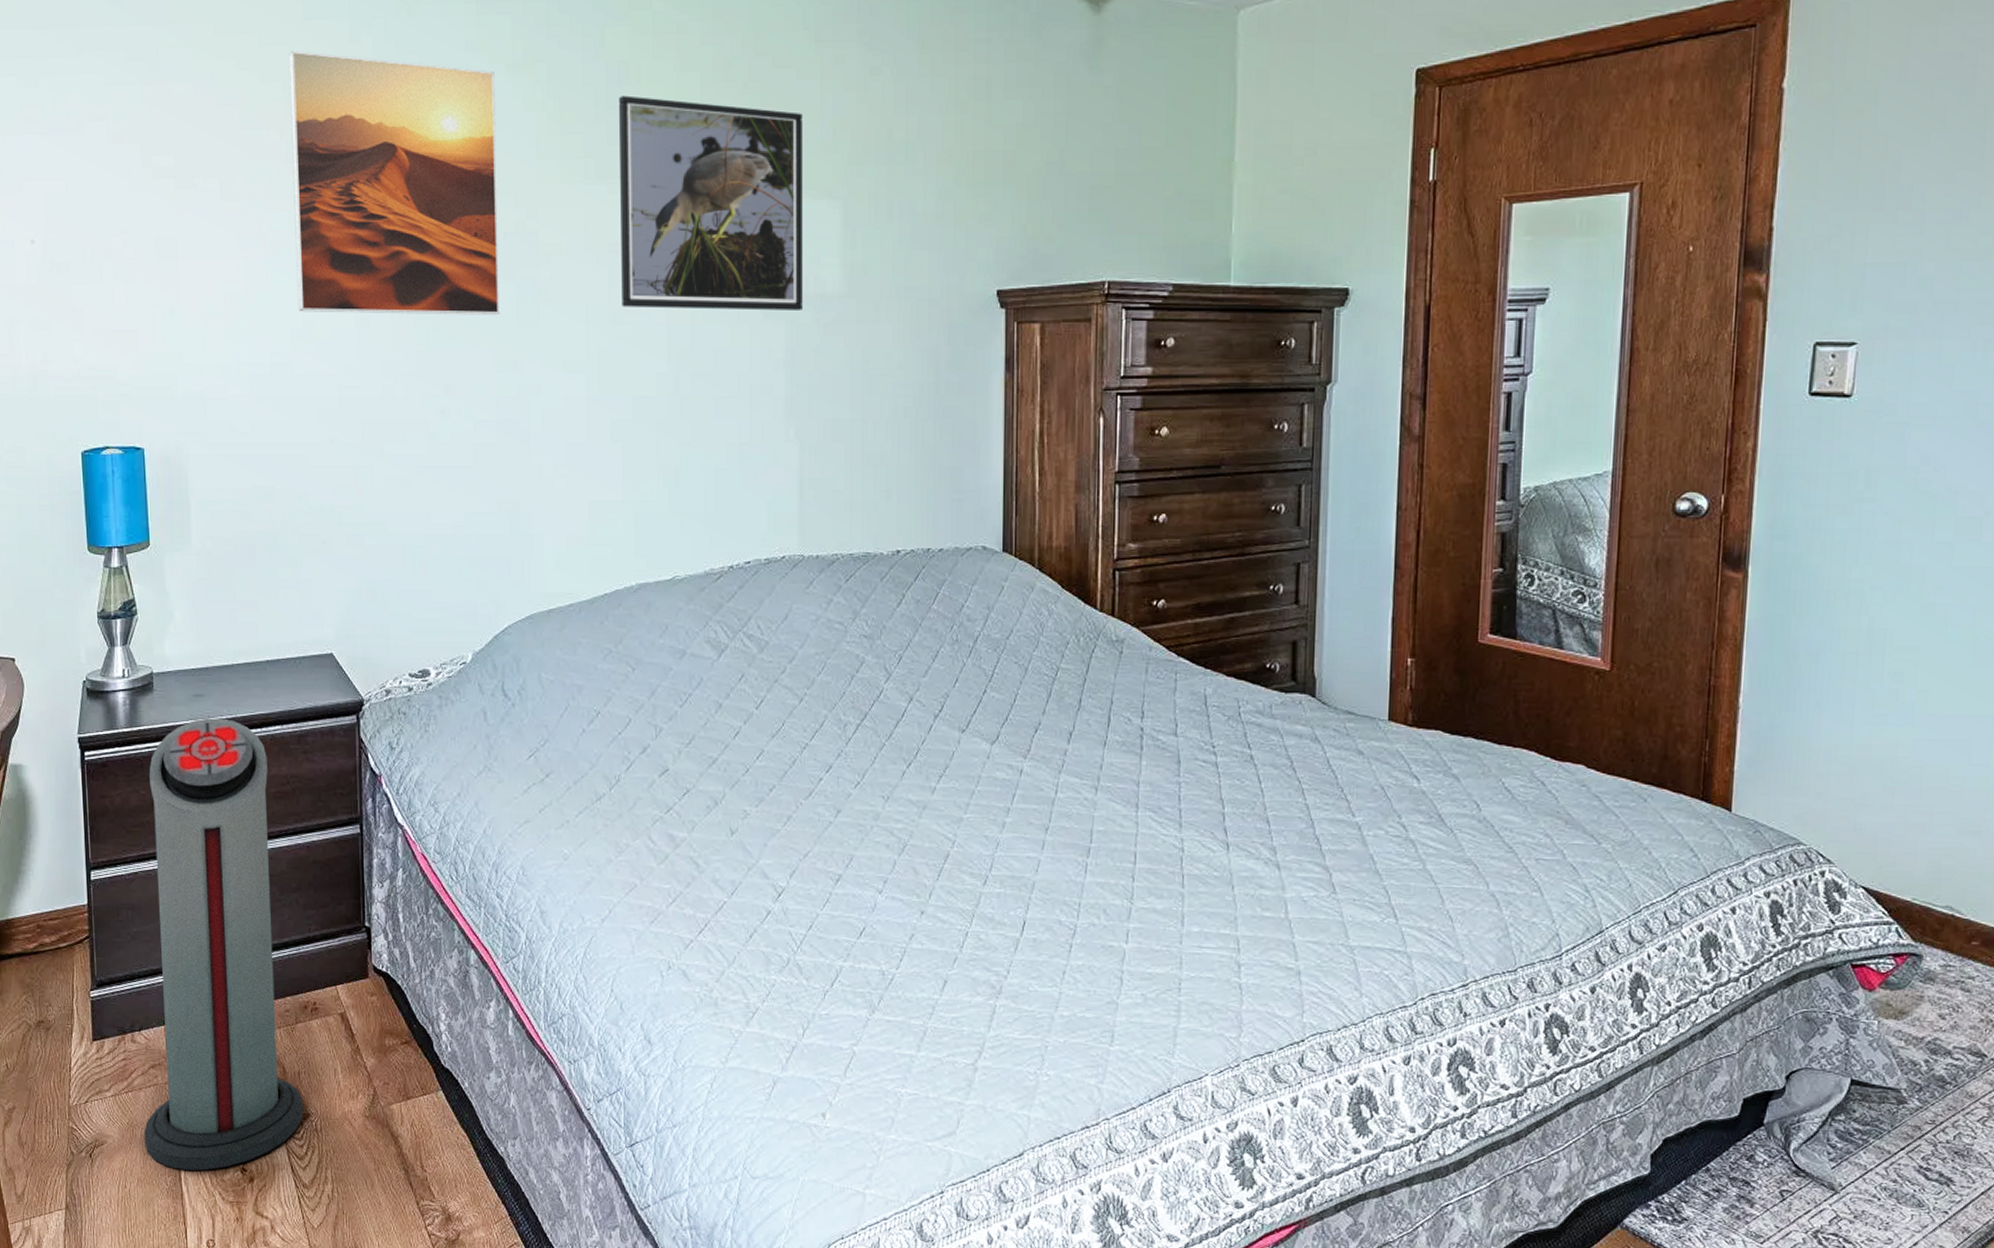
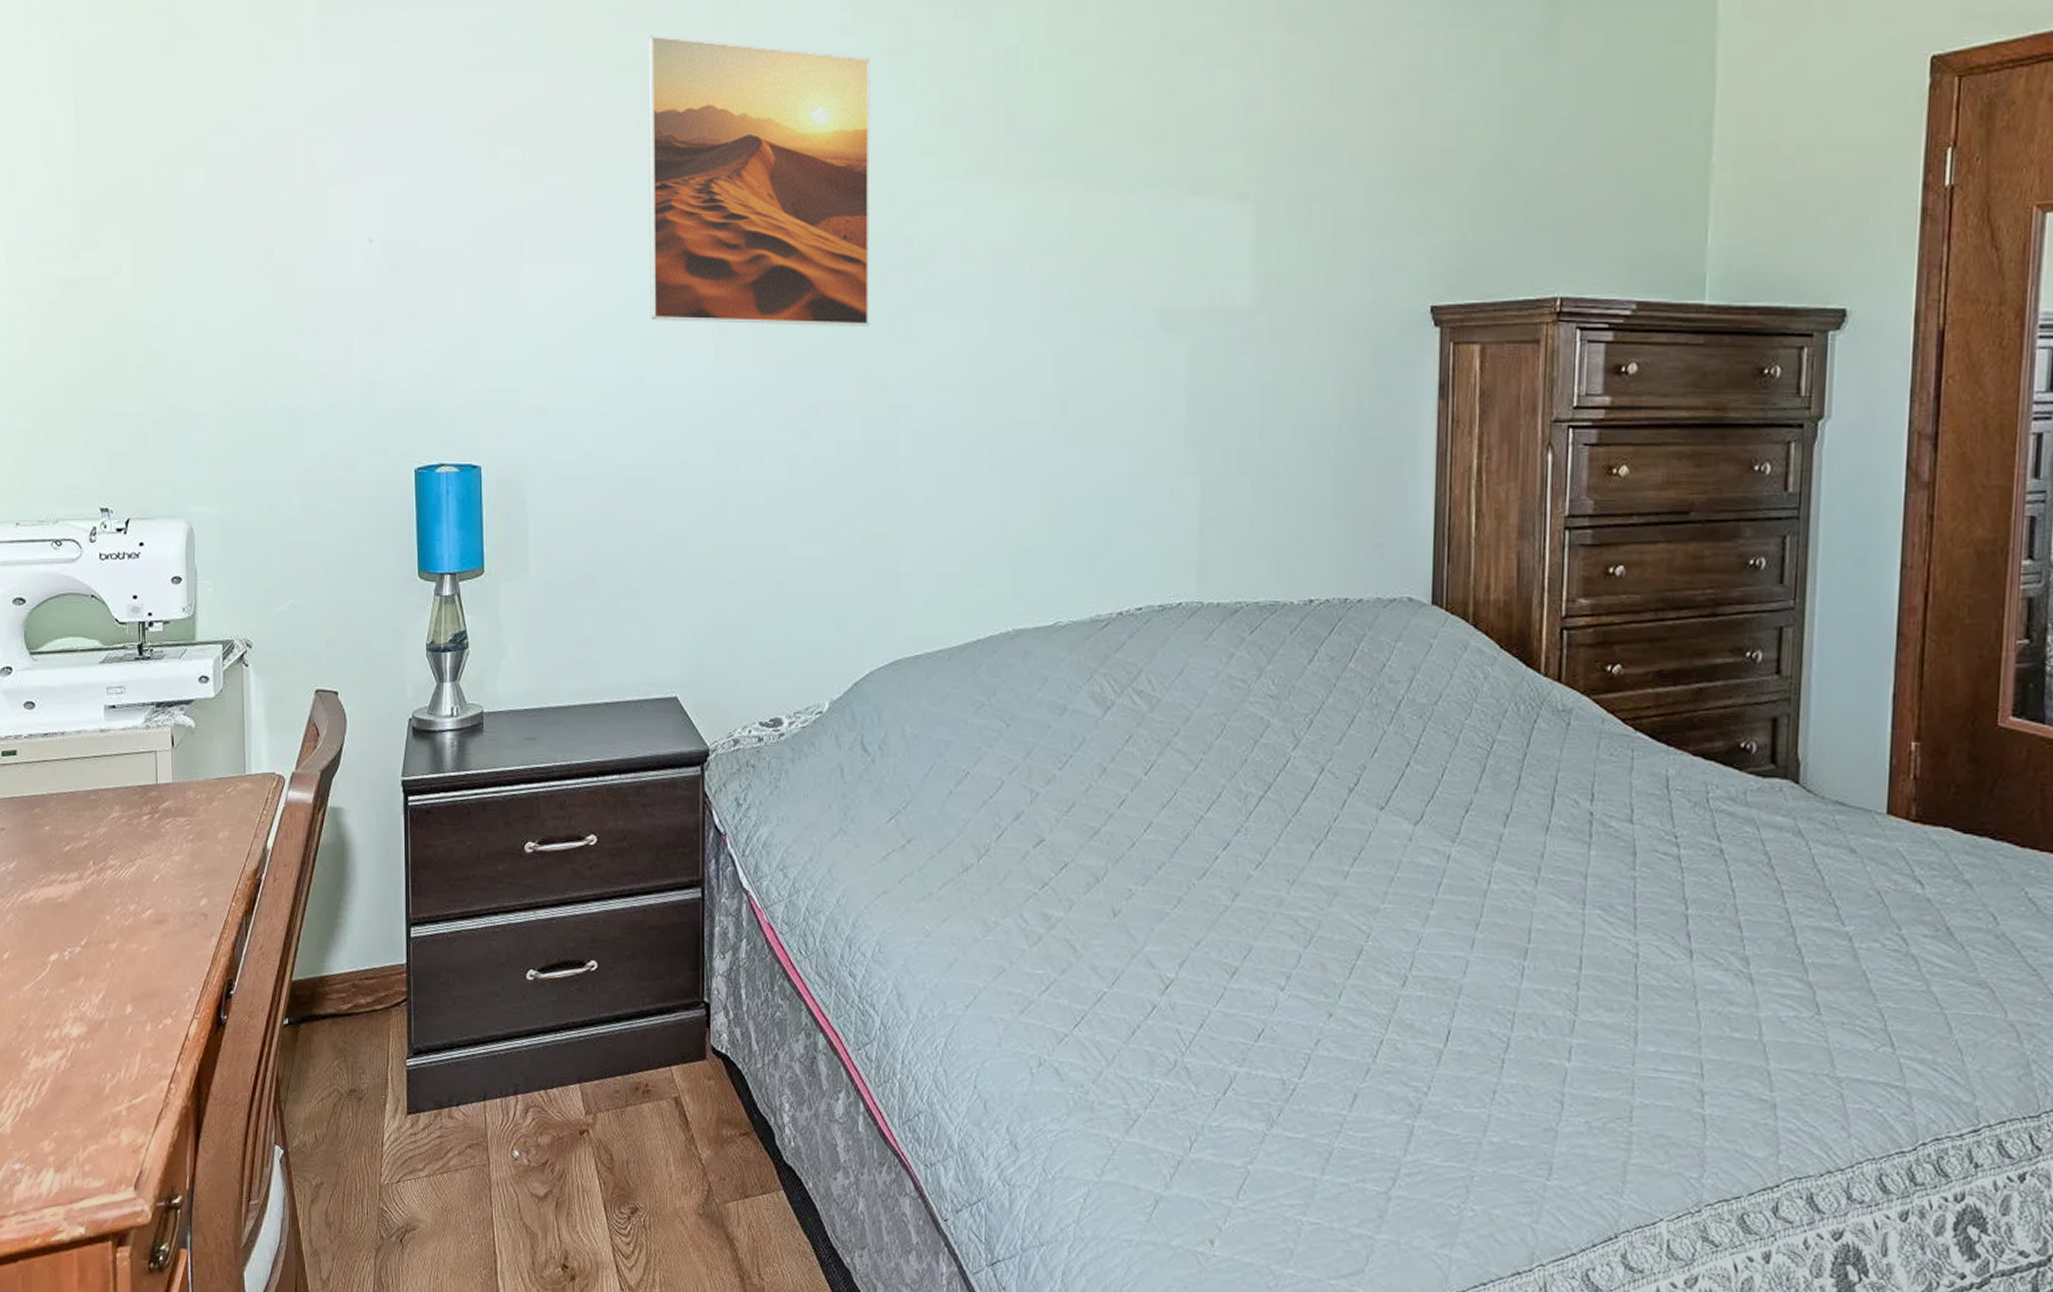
air purifier: present [144,718,304,1171] -> none [459,764,632,1265]
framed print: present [618,95,803,311] -> none [1004,84,1212,326]

